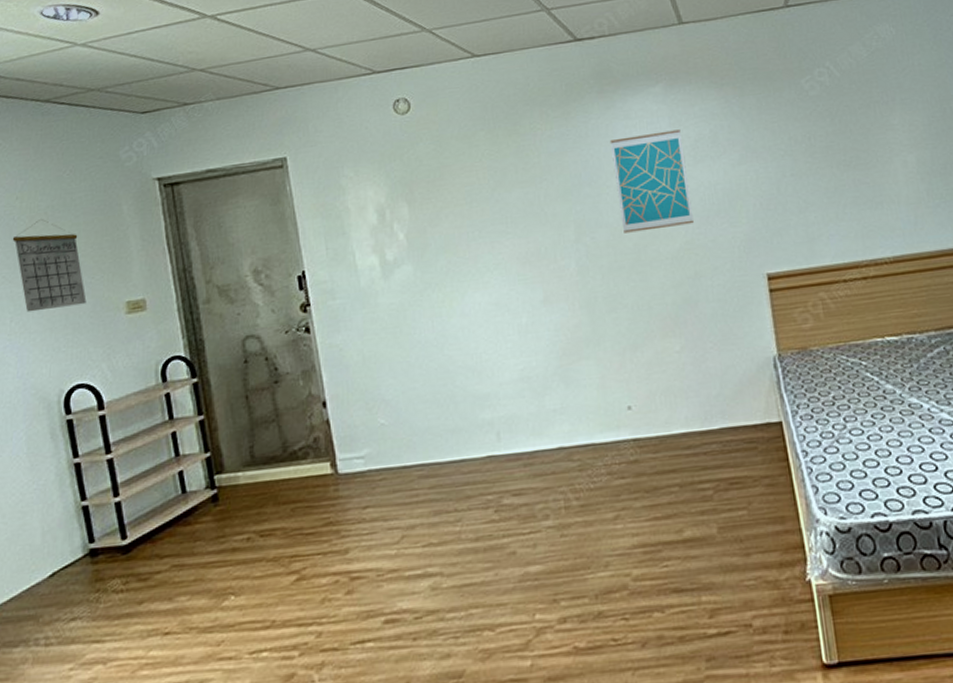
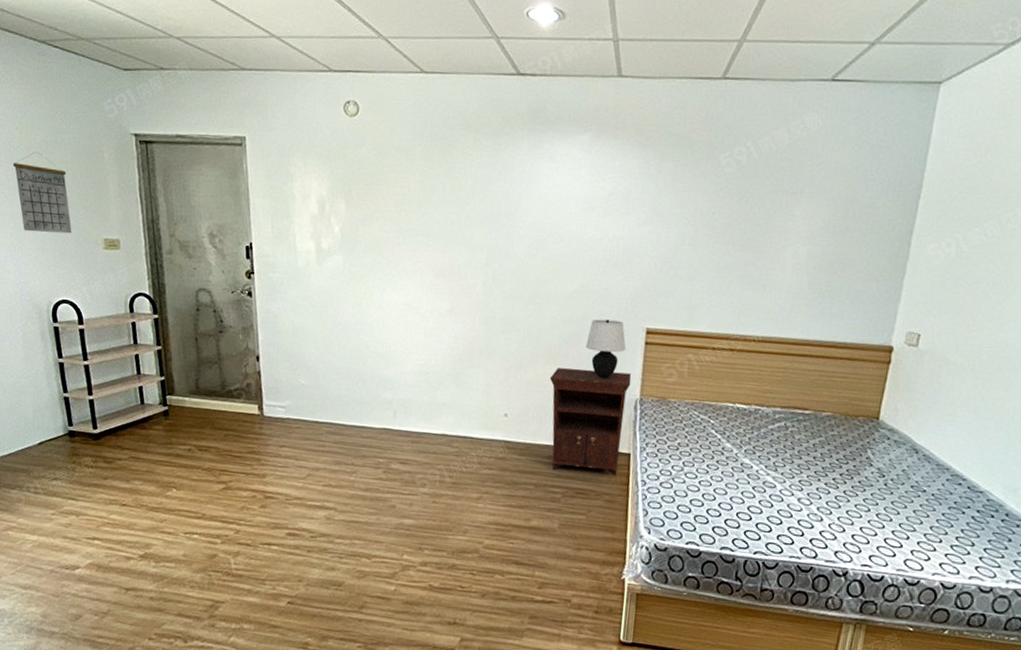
wall art: present [609,129,694,233] -> none [528,178,598,271]
nightstand: none [671,328,772,461] -> present [549,368,632,476]
table lamp: none [704,272,750,341] -> present [586,319,627,379]

